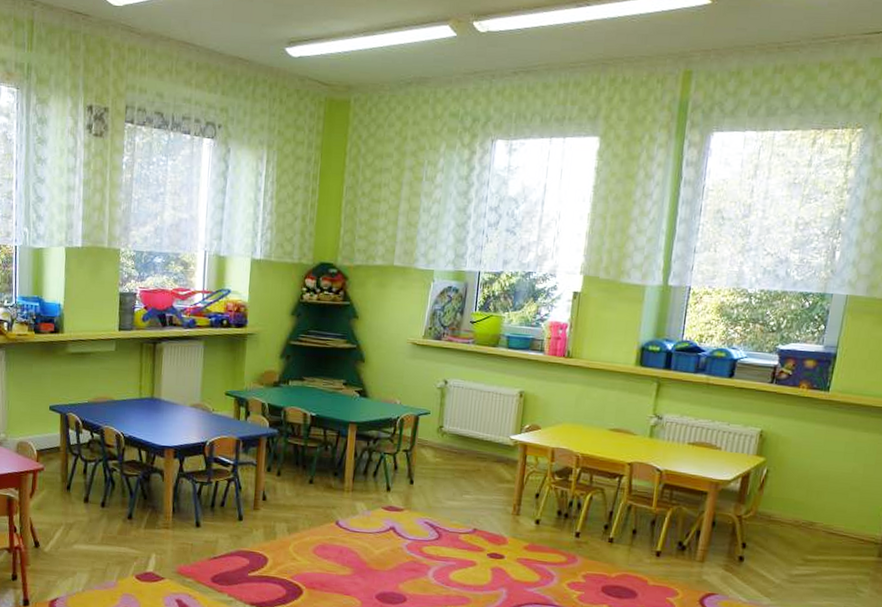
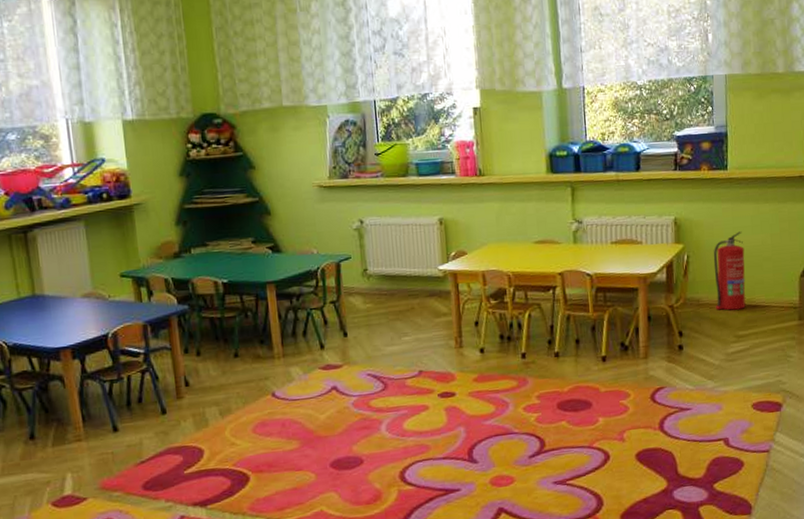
fire extinguisher: none [787,455,833,534] -> present [713,231,746,311]

